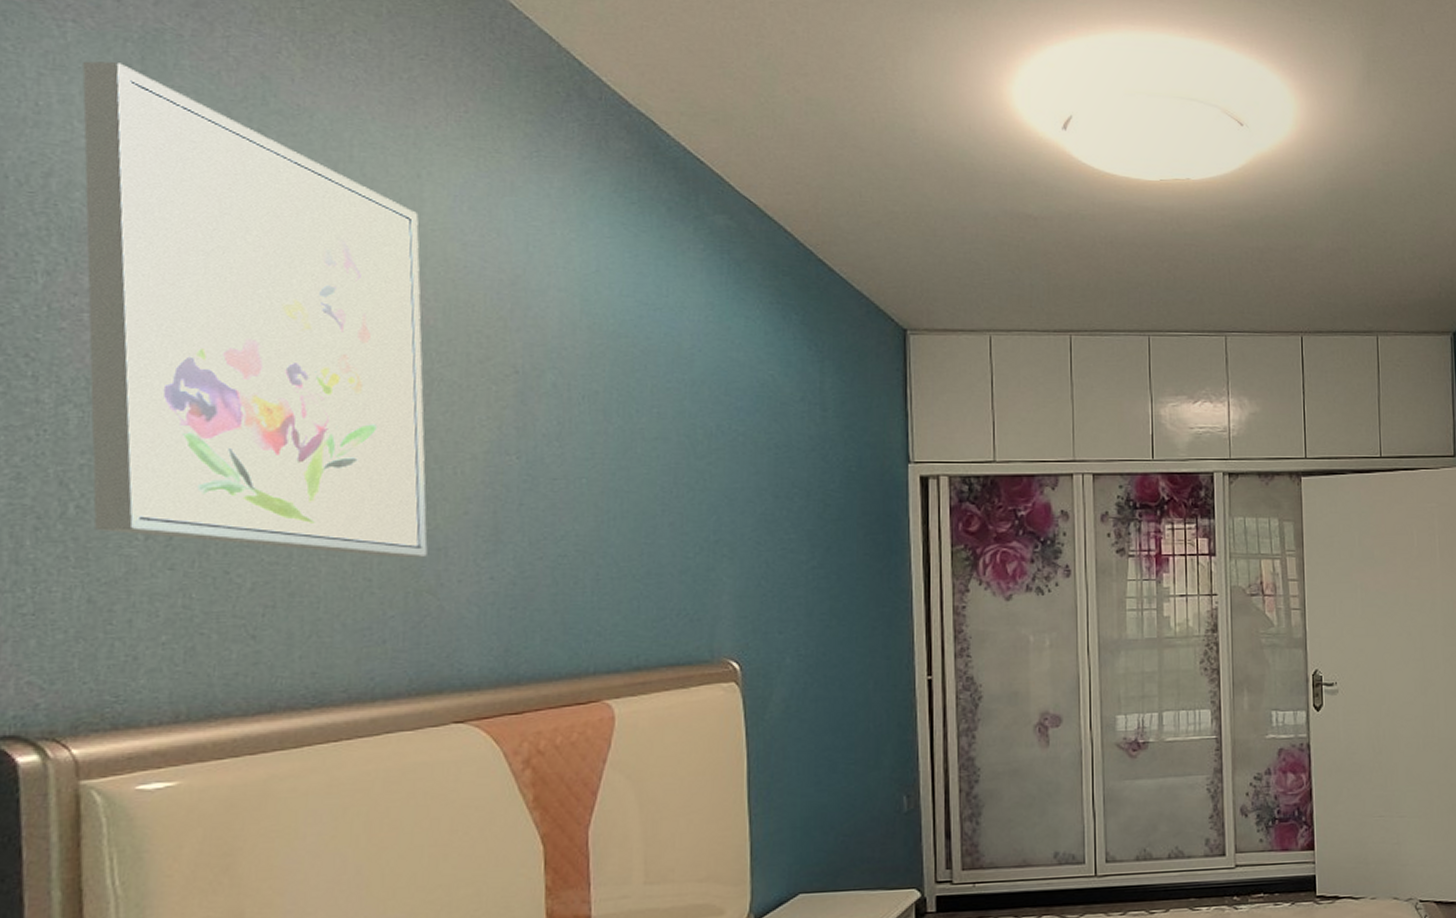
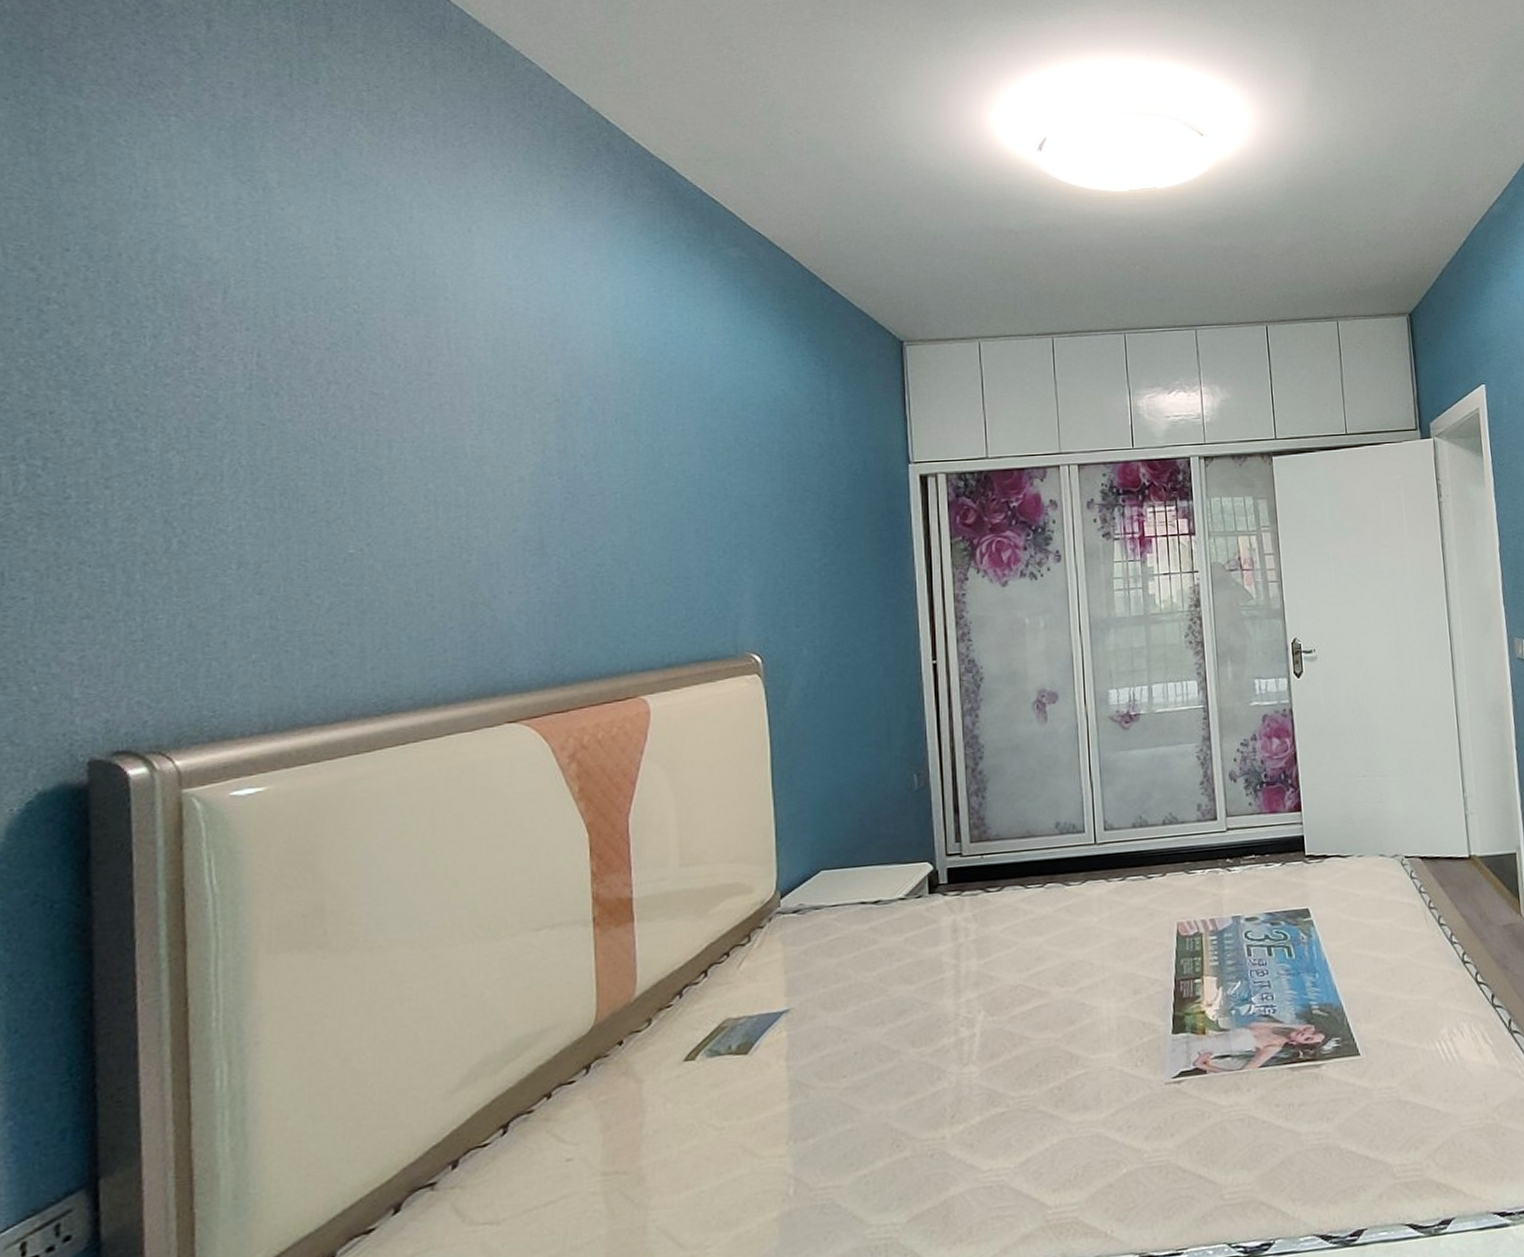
wall art: present [82,61,428,558] -> none [183,149,482,574]

